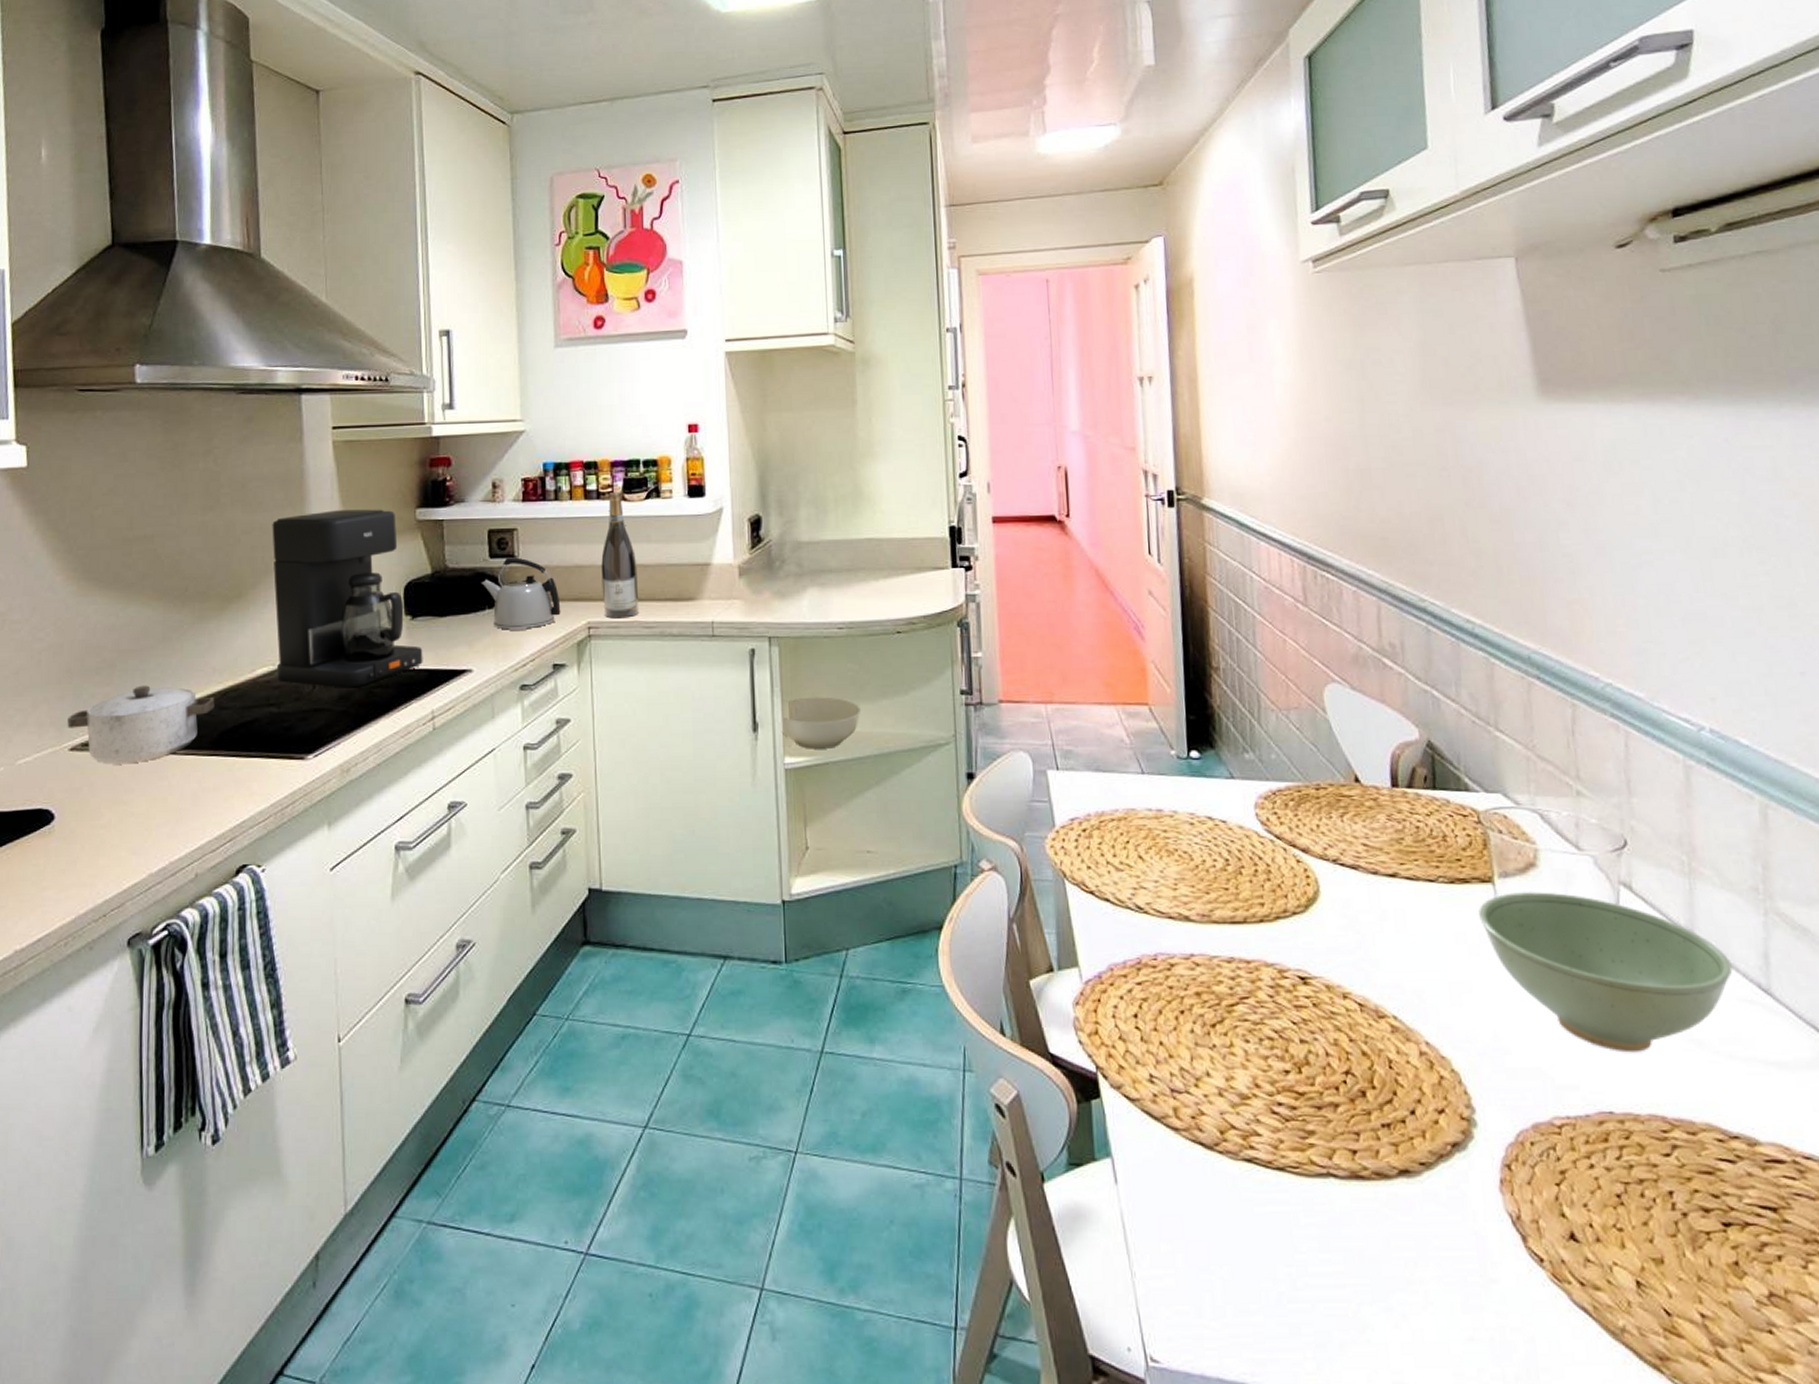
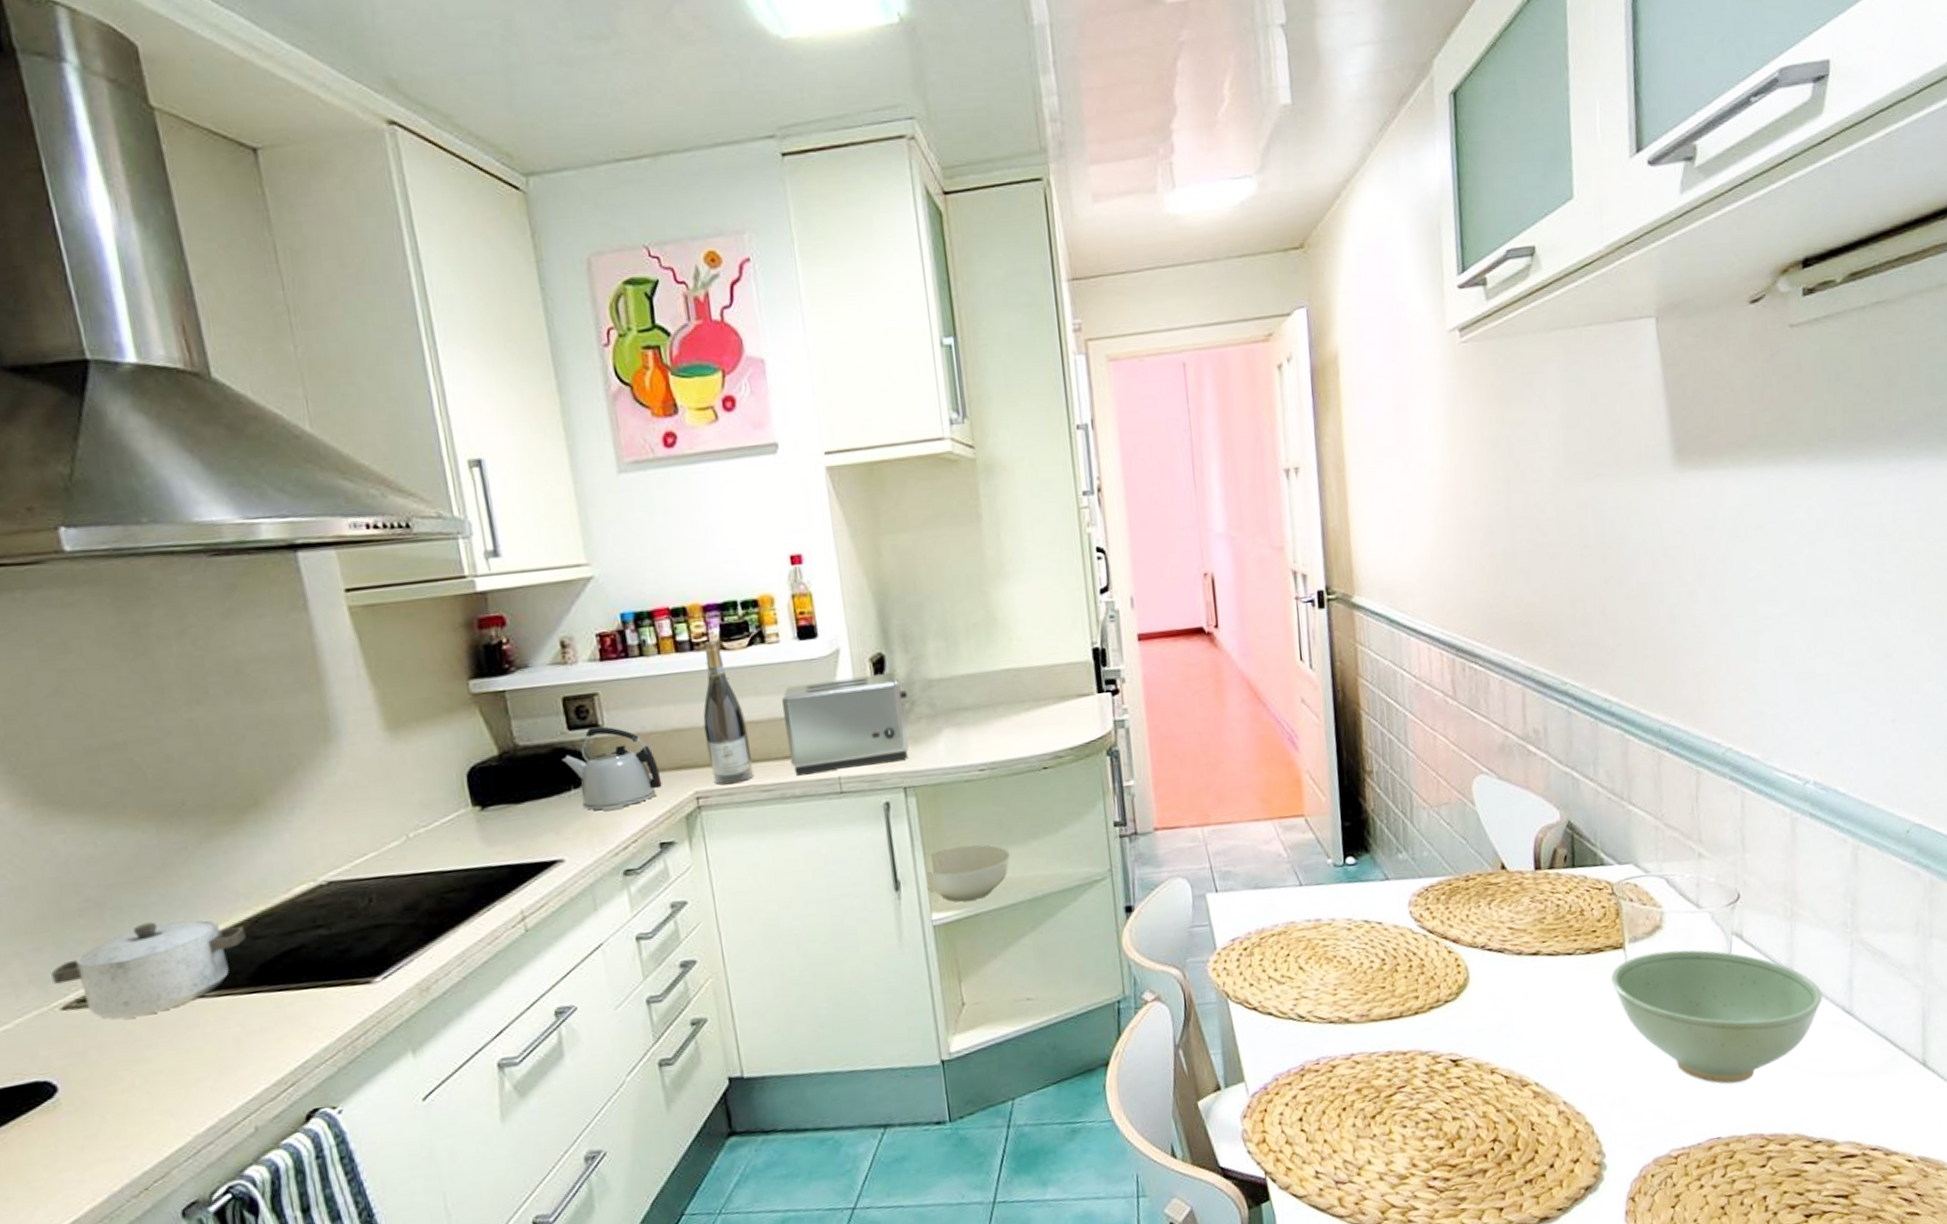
coffee maker: present [272,509,423,688] -> none [284,684,503,900]
toaster: none [670,532,779,617] -> present [782,672,909,775]

